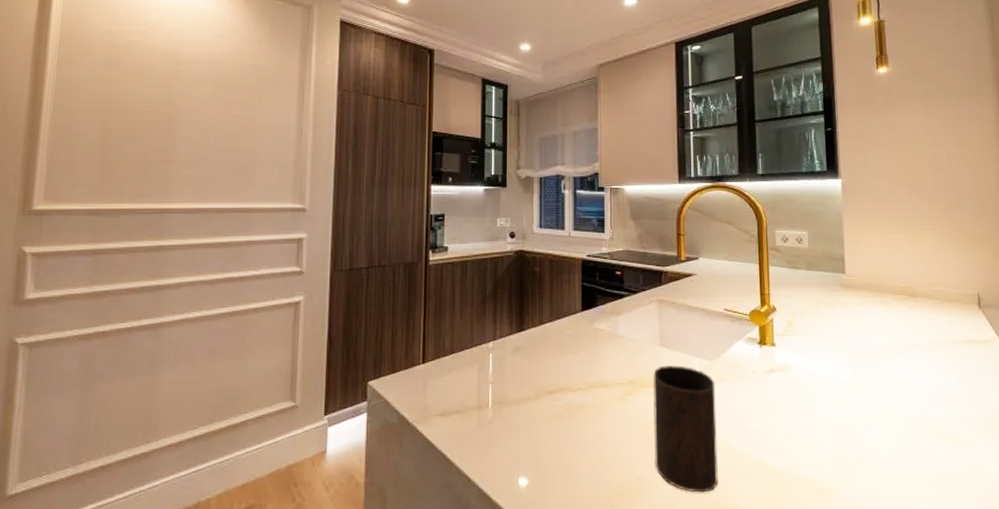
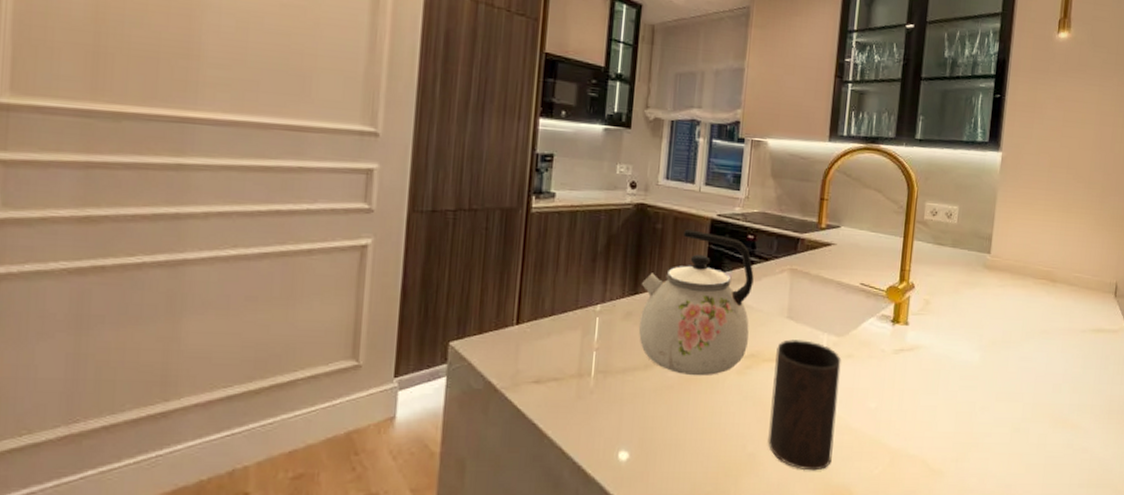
kettle: none [527,270,626,404] -> present [638,229,754,376]

